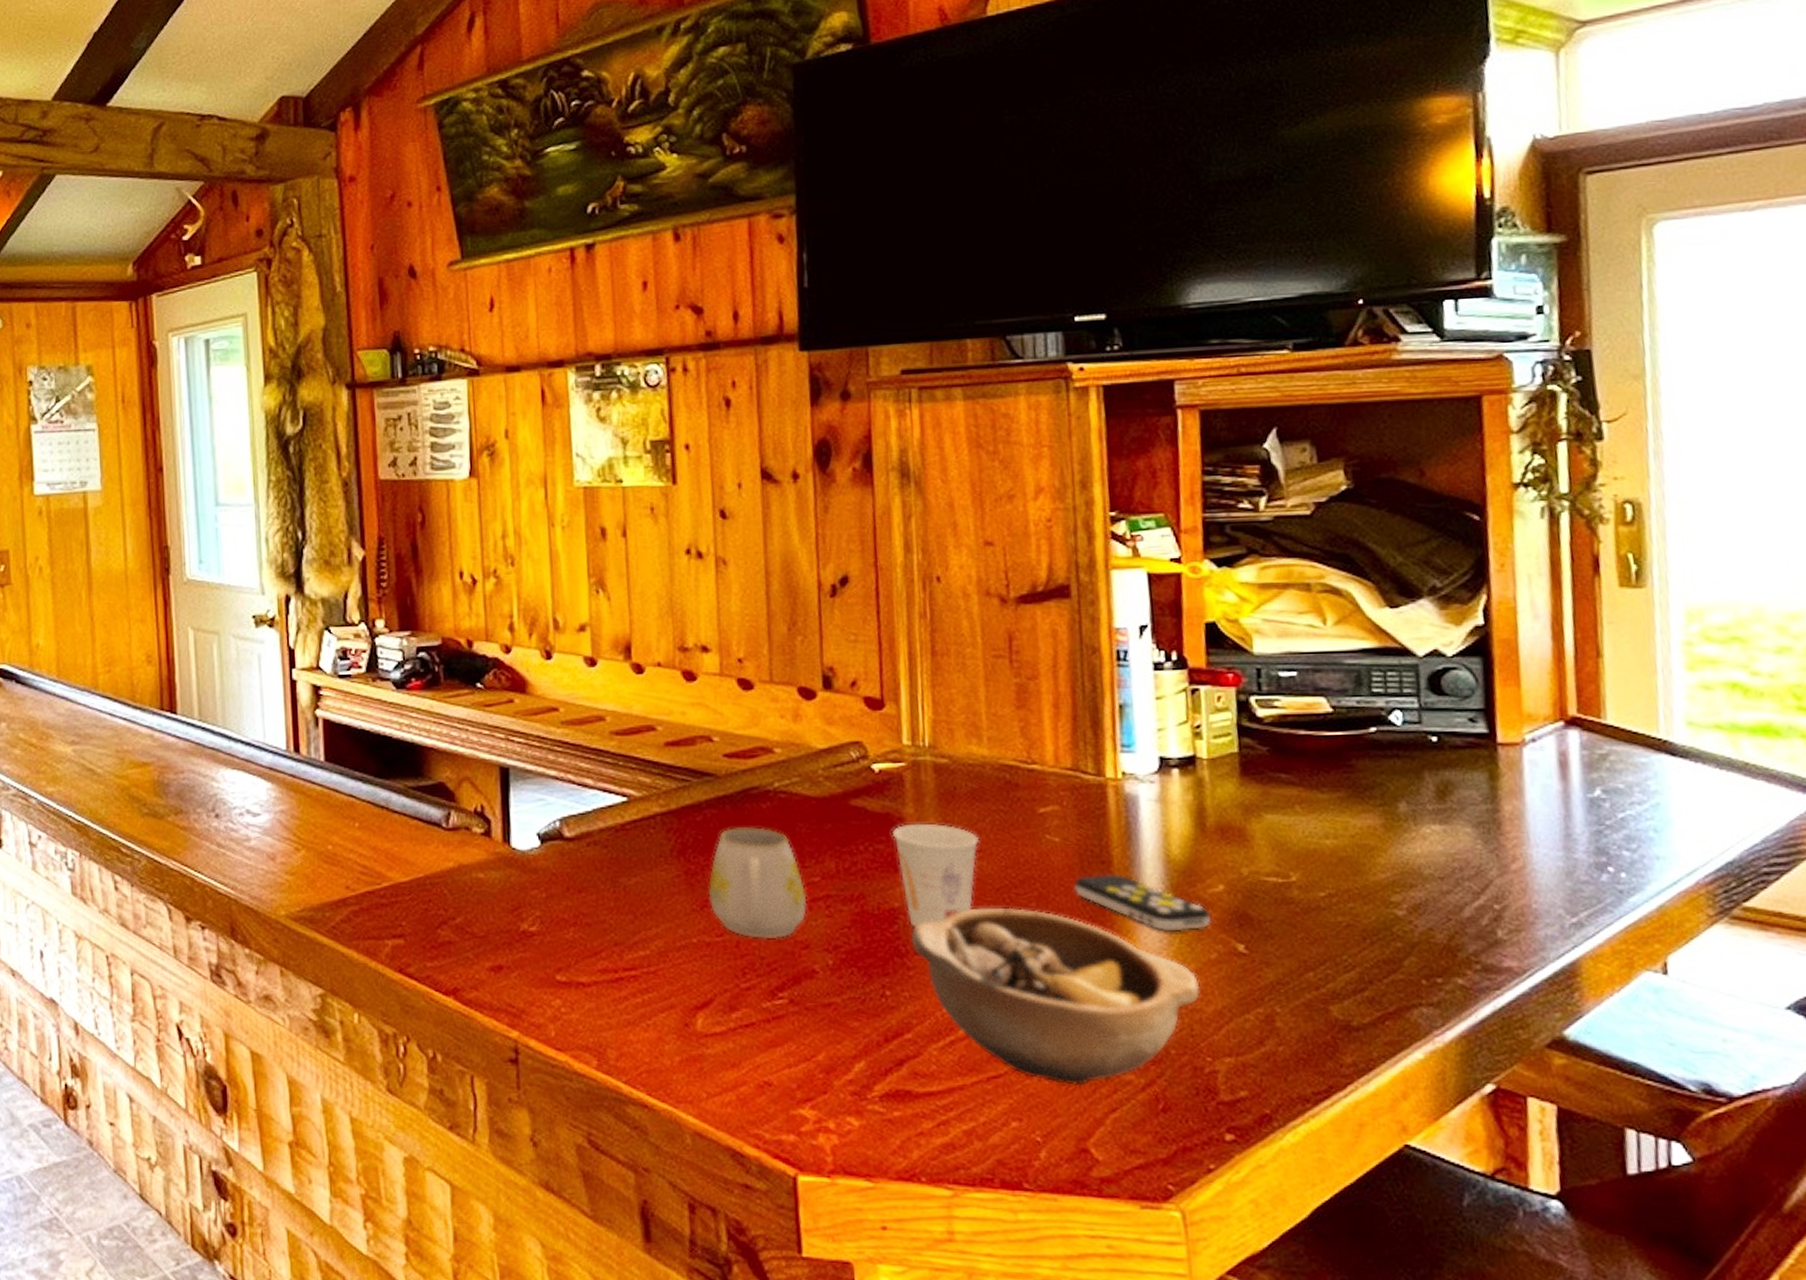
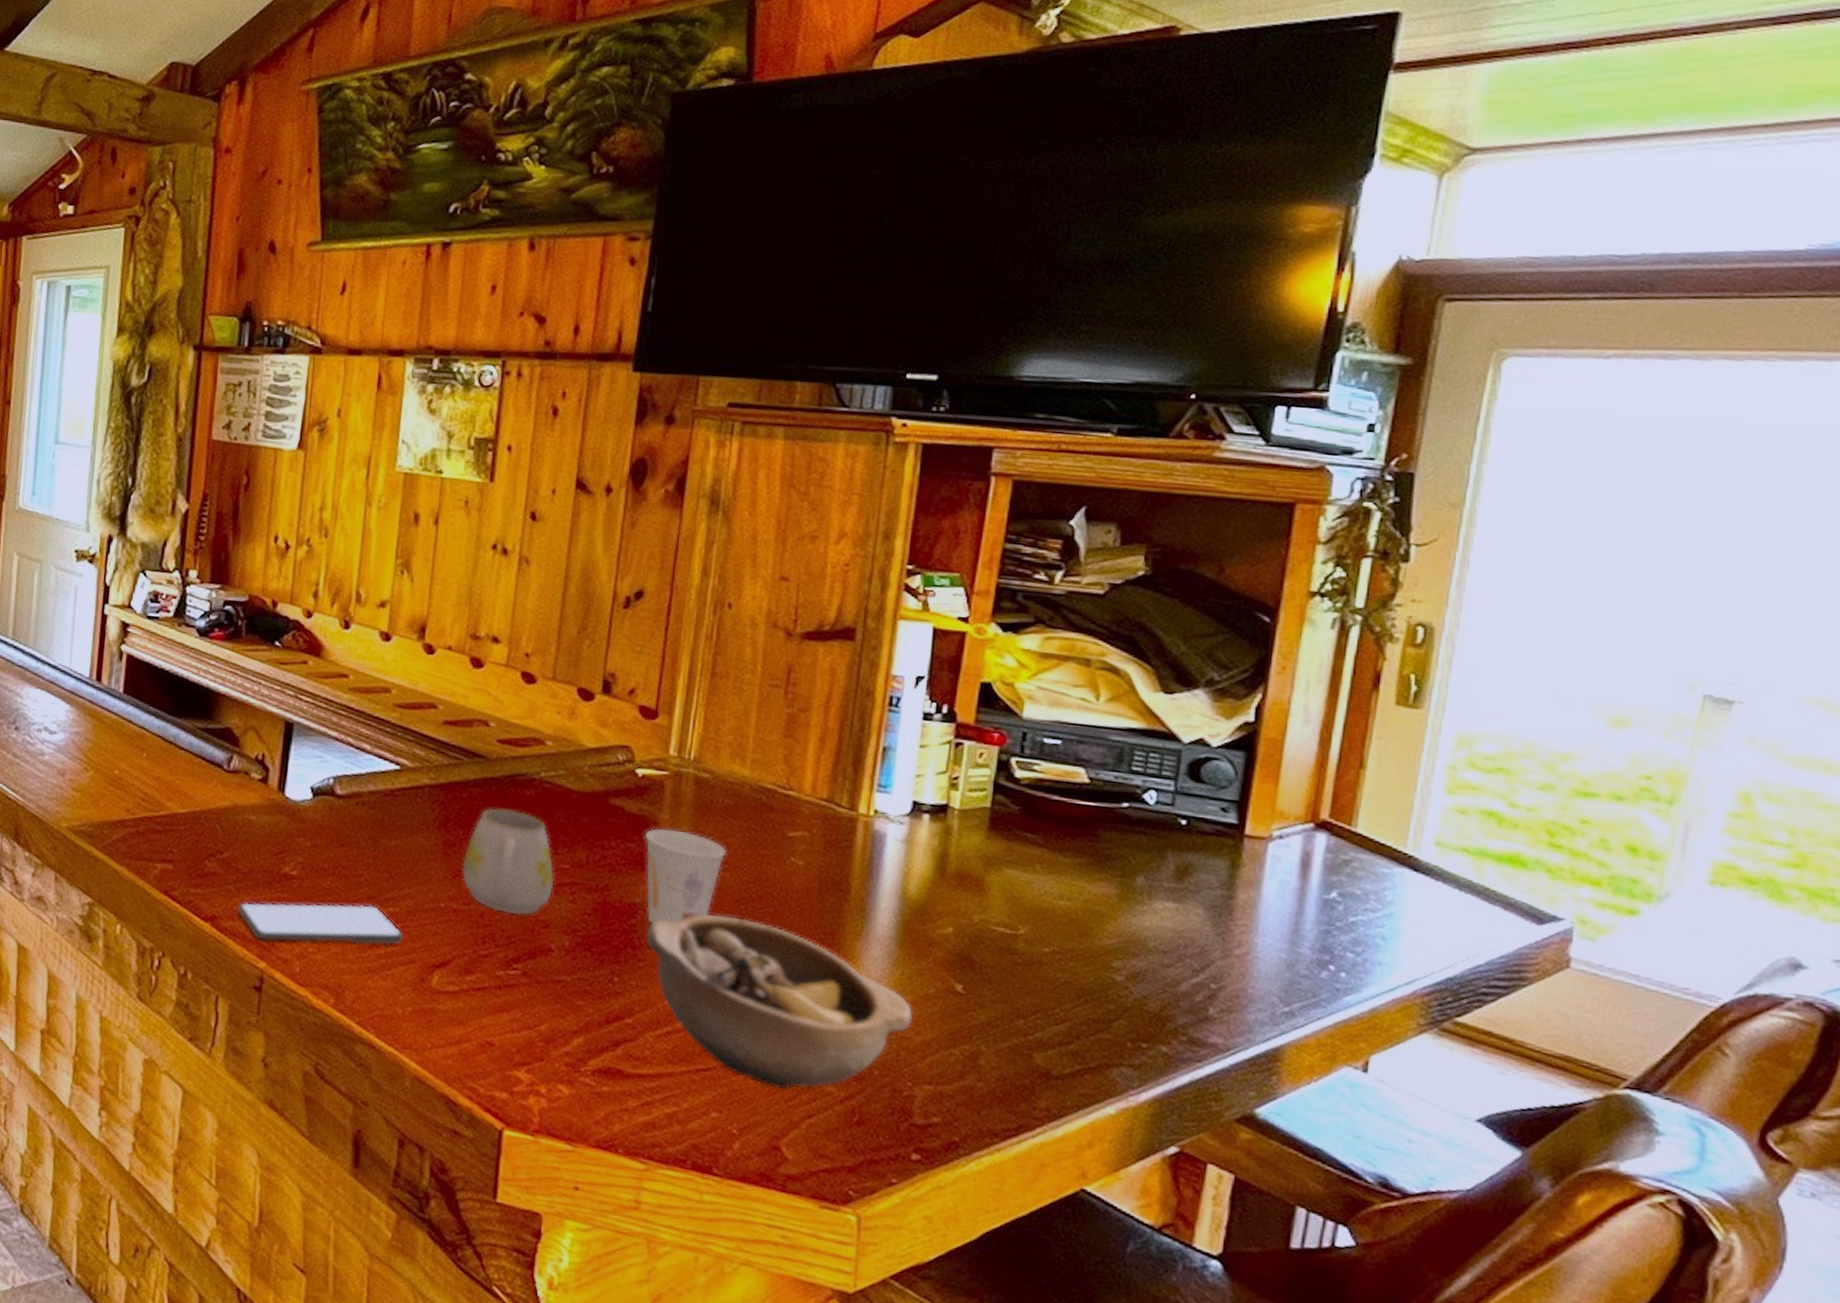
smartphone: none [479,952,659,1007] -> present [237,902,403,945]
remote control: present [1074,873,1212,932] -> none [809,900,936,966]

